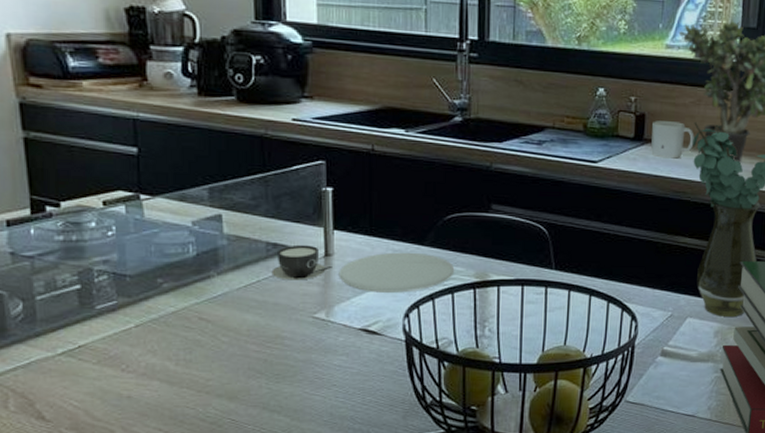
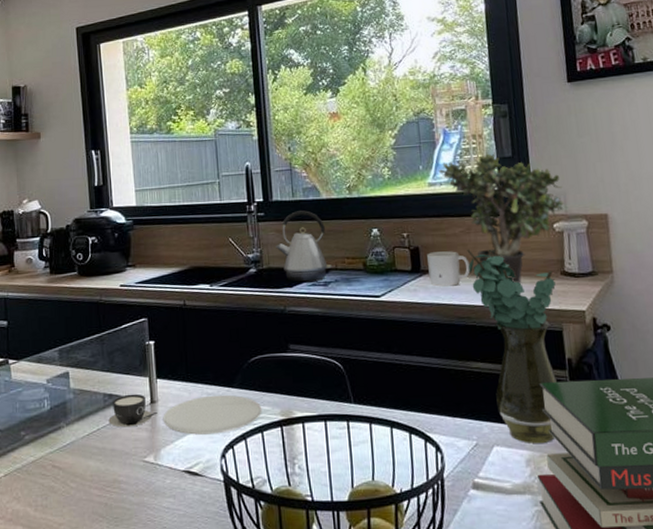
kettle: none [487,57,549,138] -> present [276,210,332,282]

